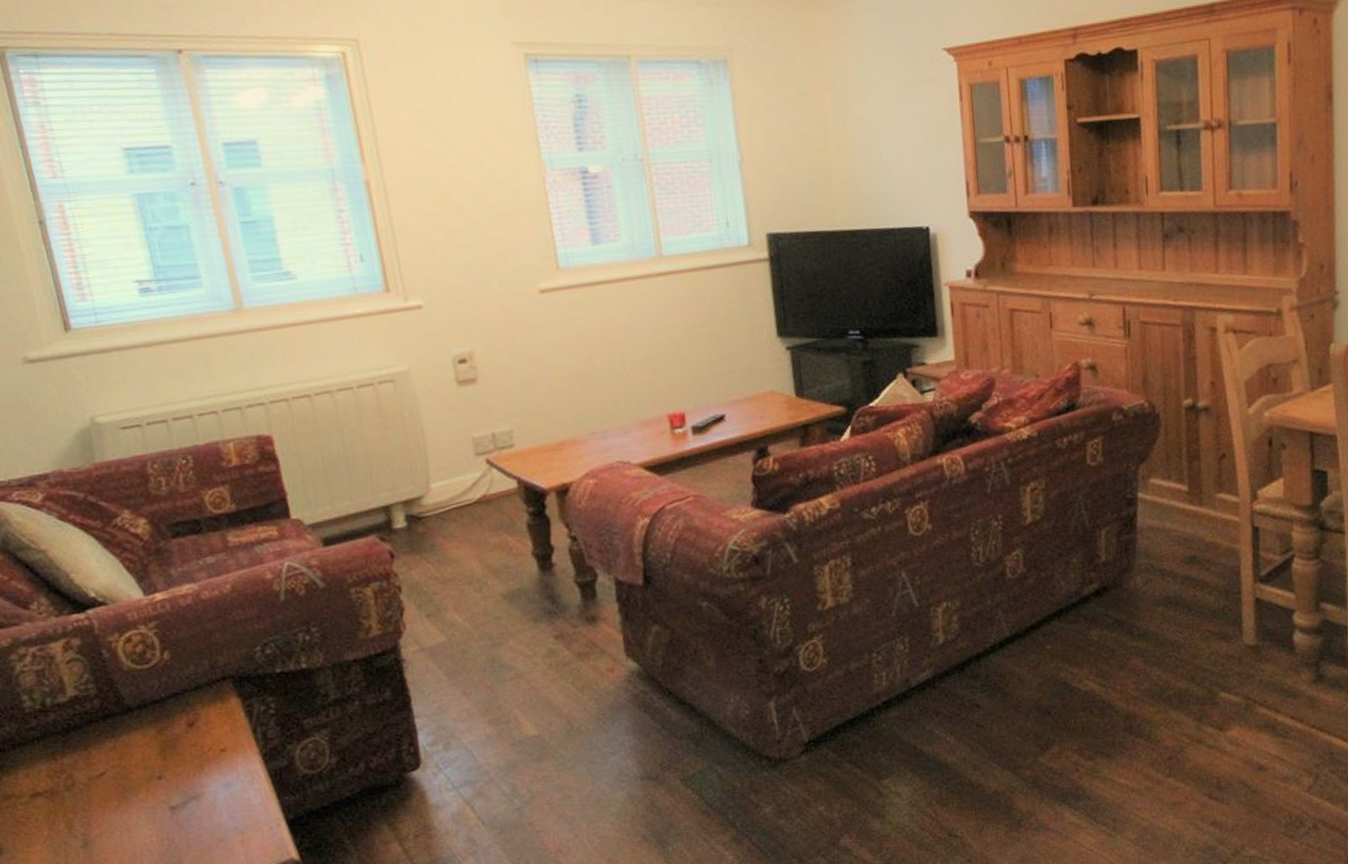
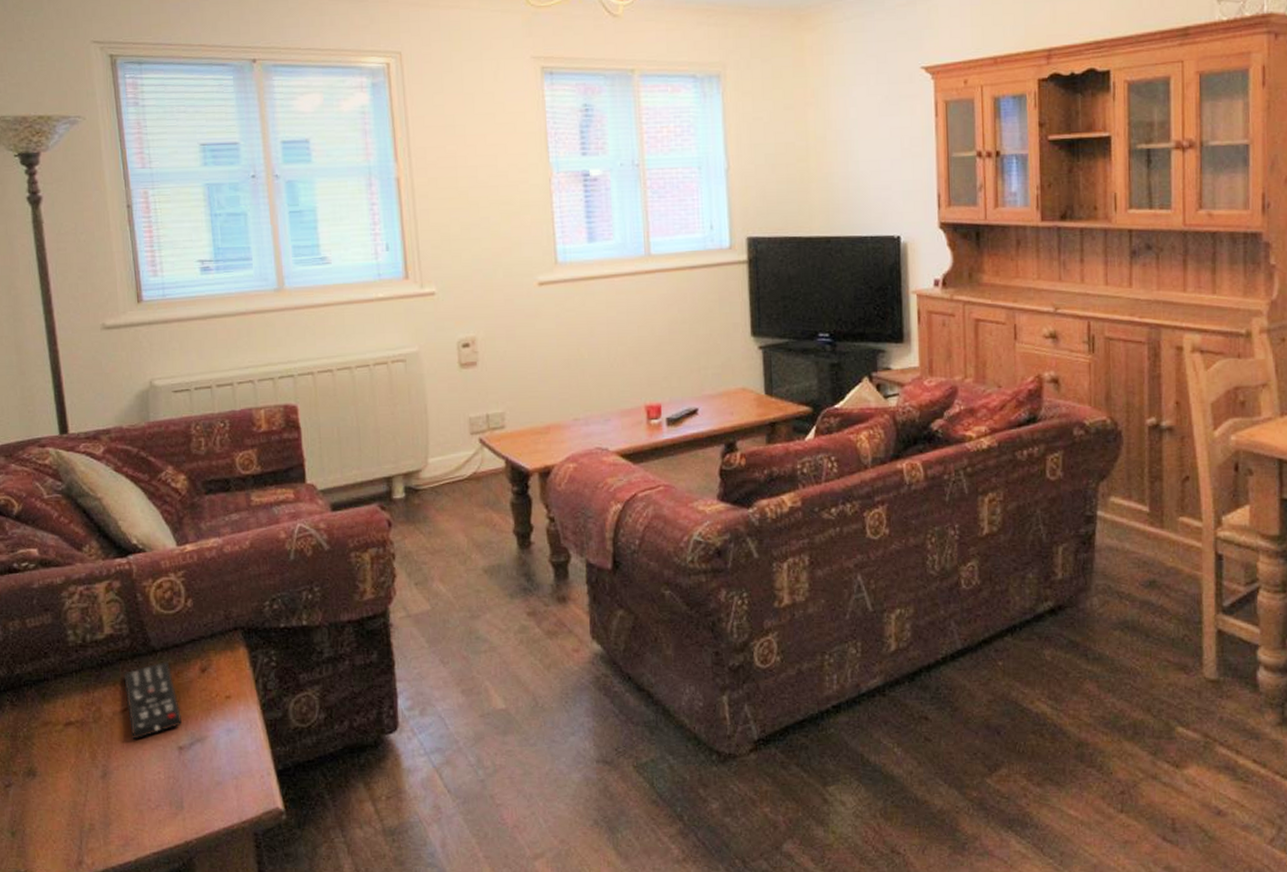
remote control: none [96,719,171,805] -> present [123,661,182,740]

